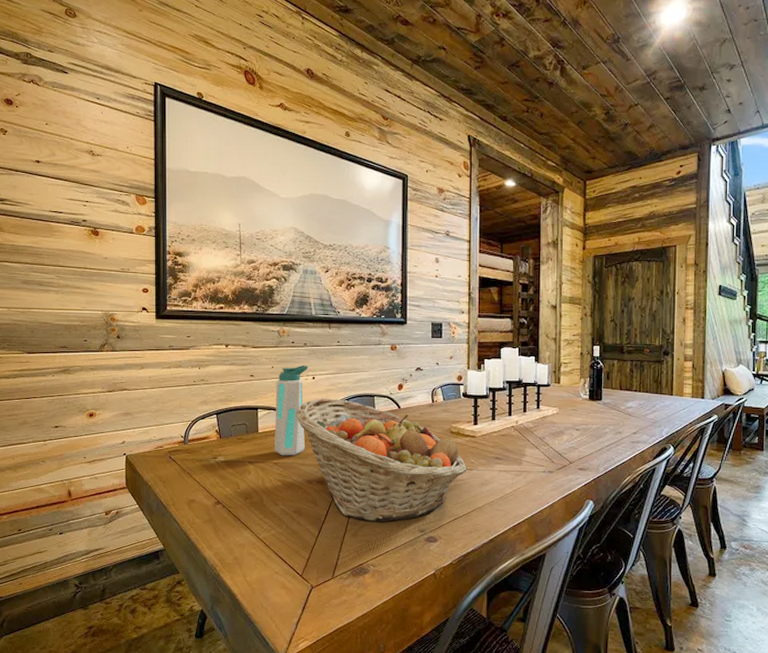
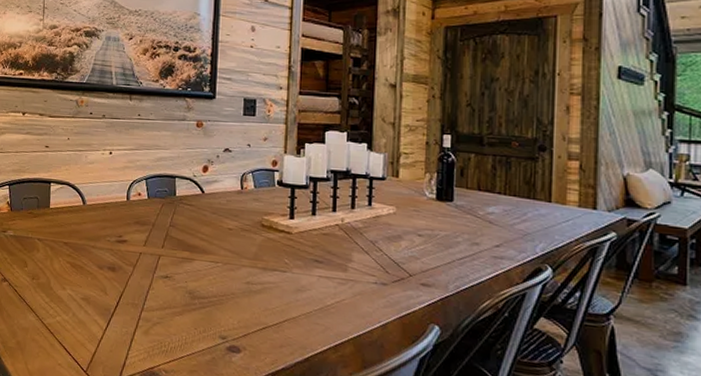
water bottle: present [274,365,309,456] -> none [65,138,106,237]
fruit basket: present [296,398,467,522] -> none [90,175,280,323]

